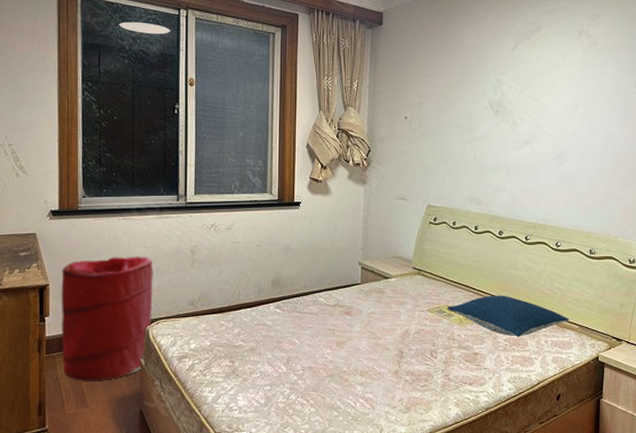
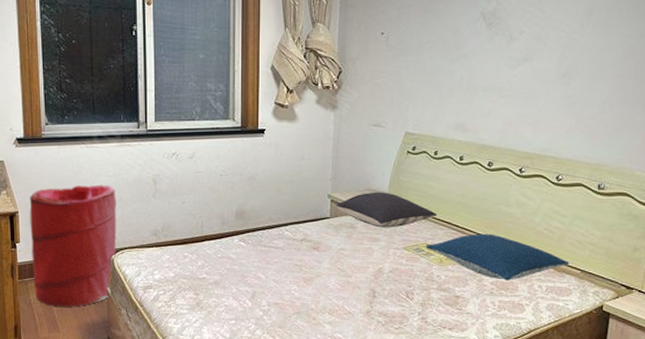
pillow: none [366,259,457,292] -> present [336,192,438,228]

